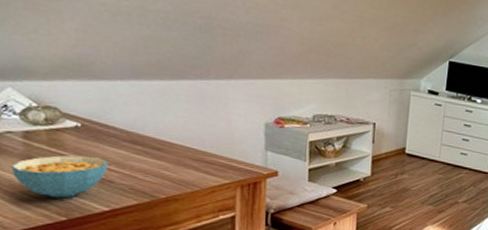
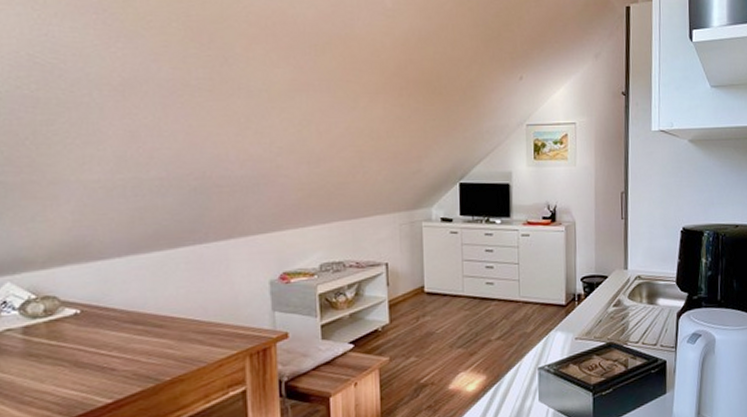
cereal bowl: present [10,155,108,199] -> none [10,344,110,396]

